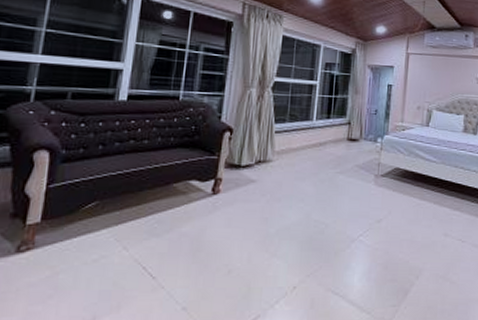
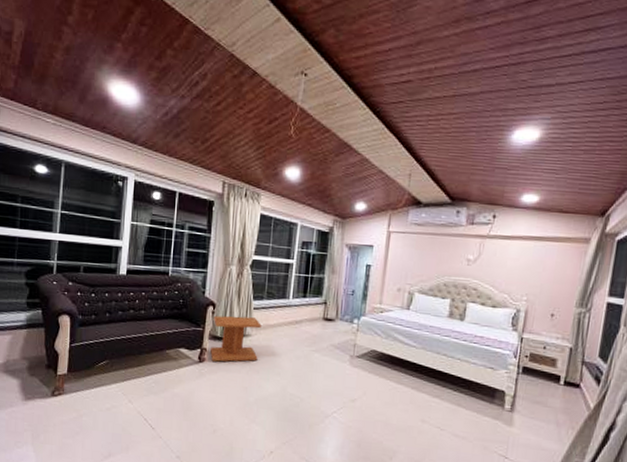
side table: none [226,141,284,192] -> present [210,315,262,362]

